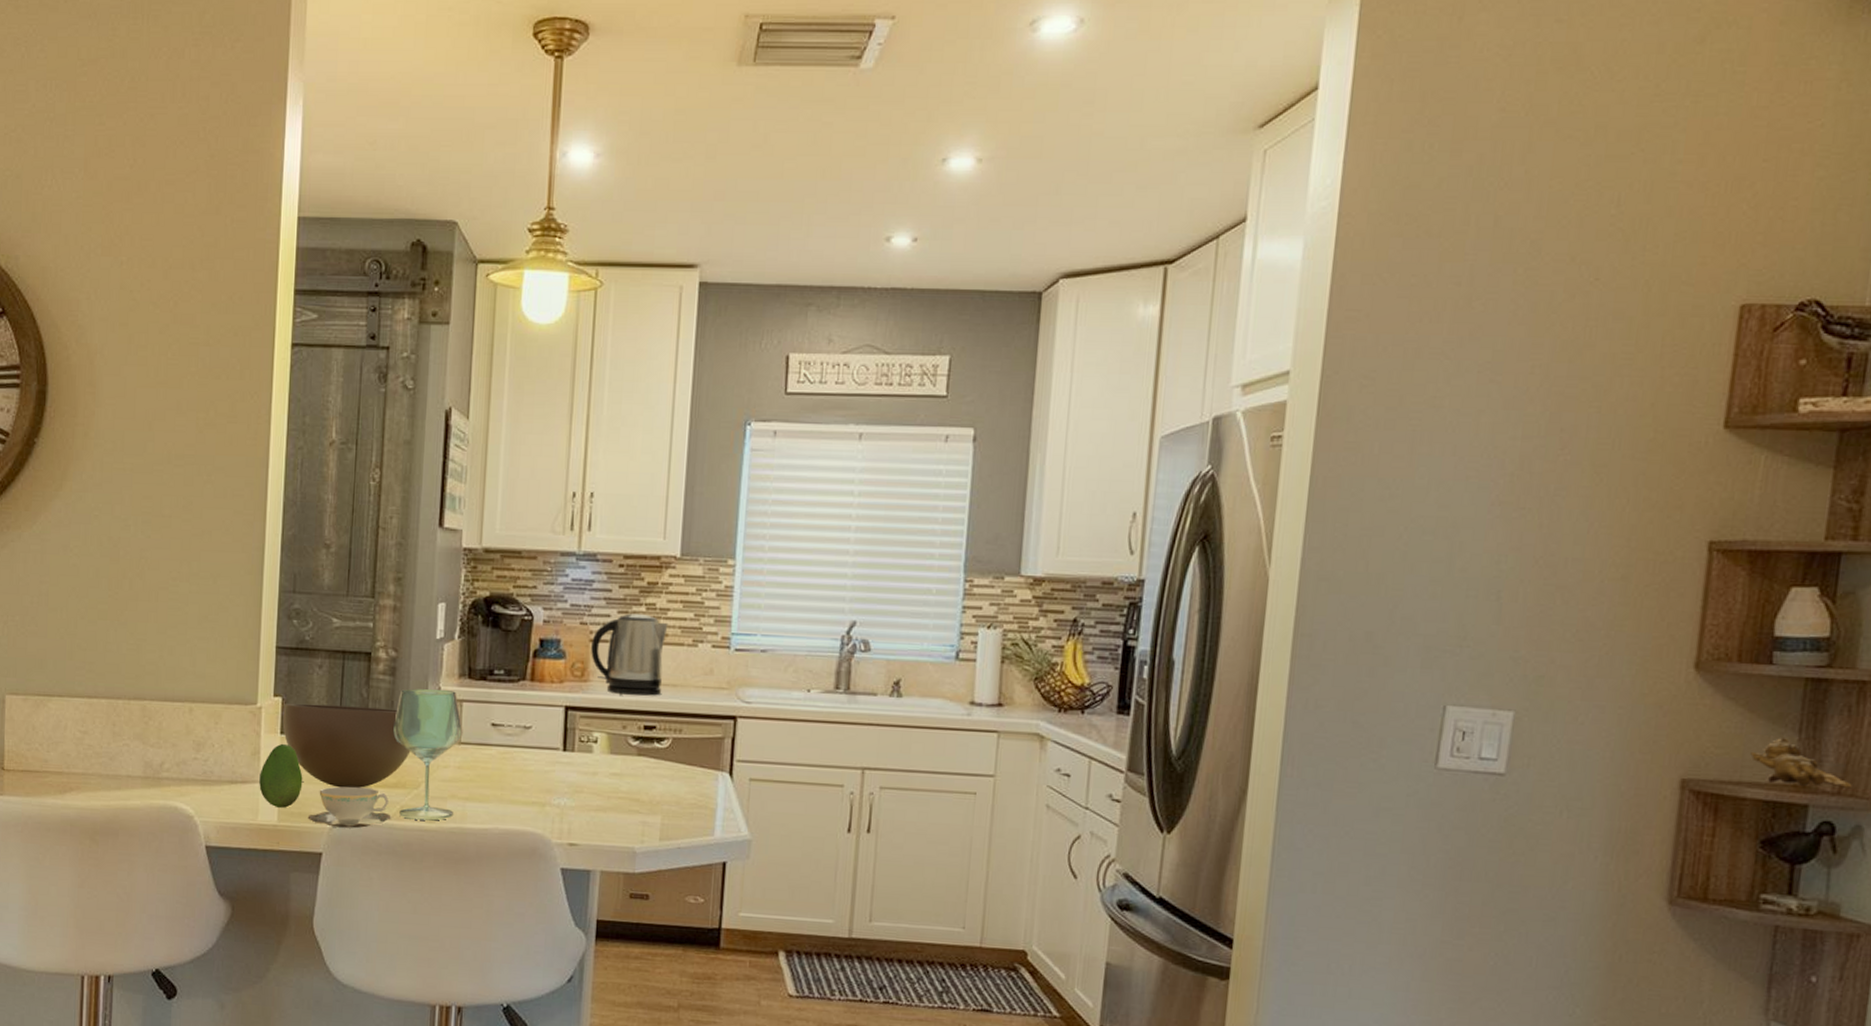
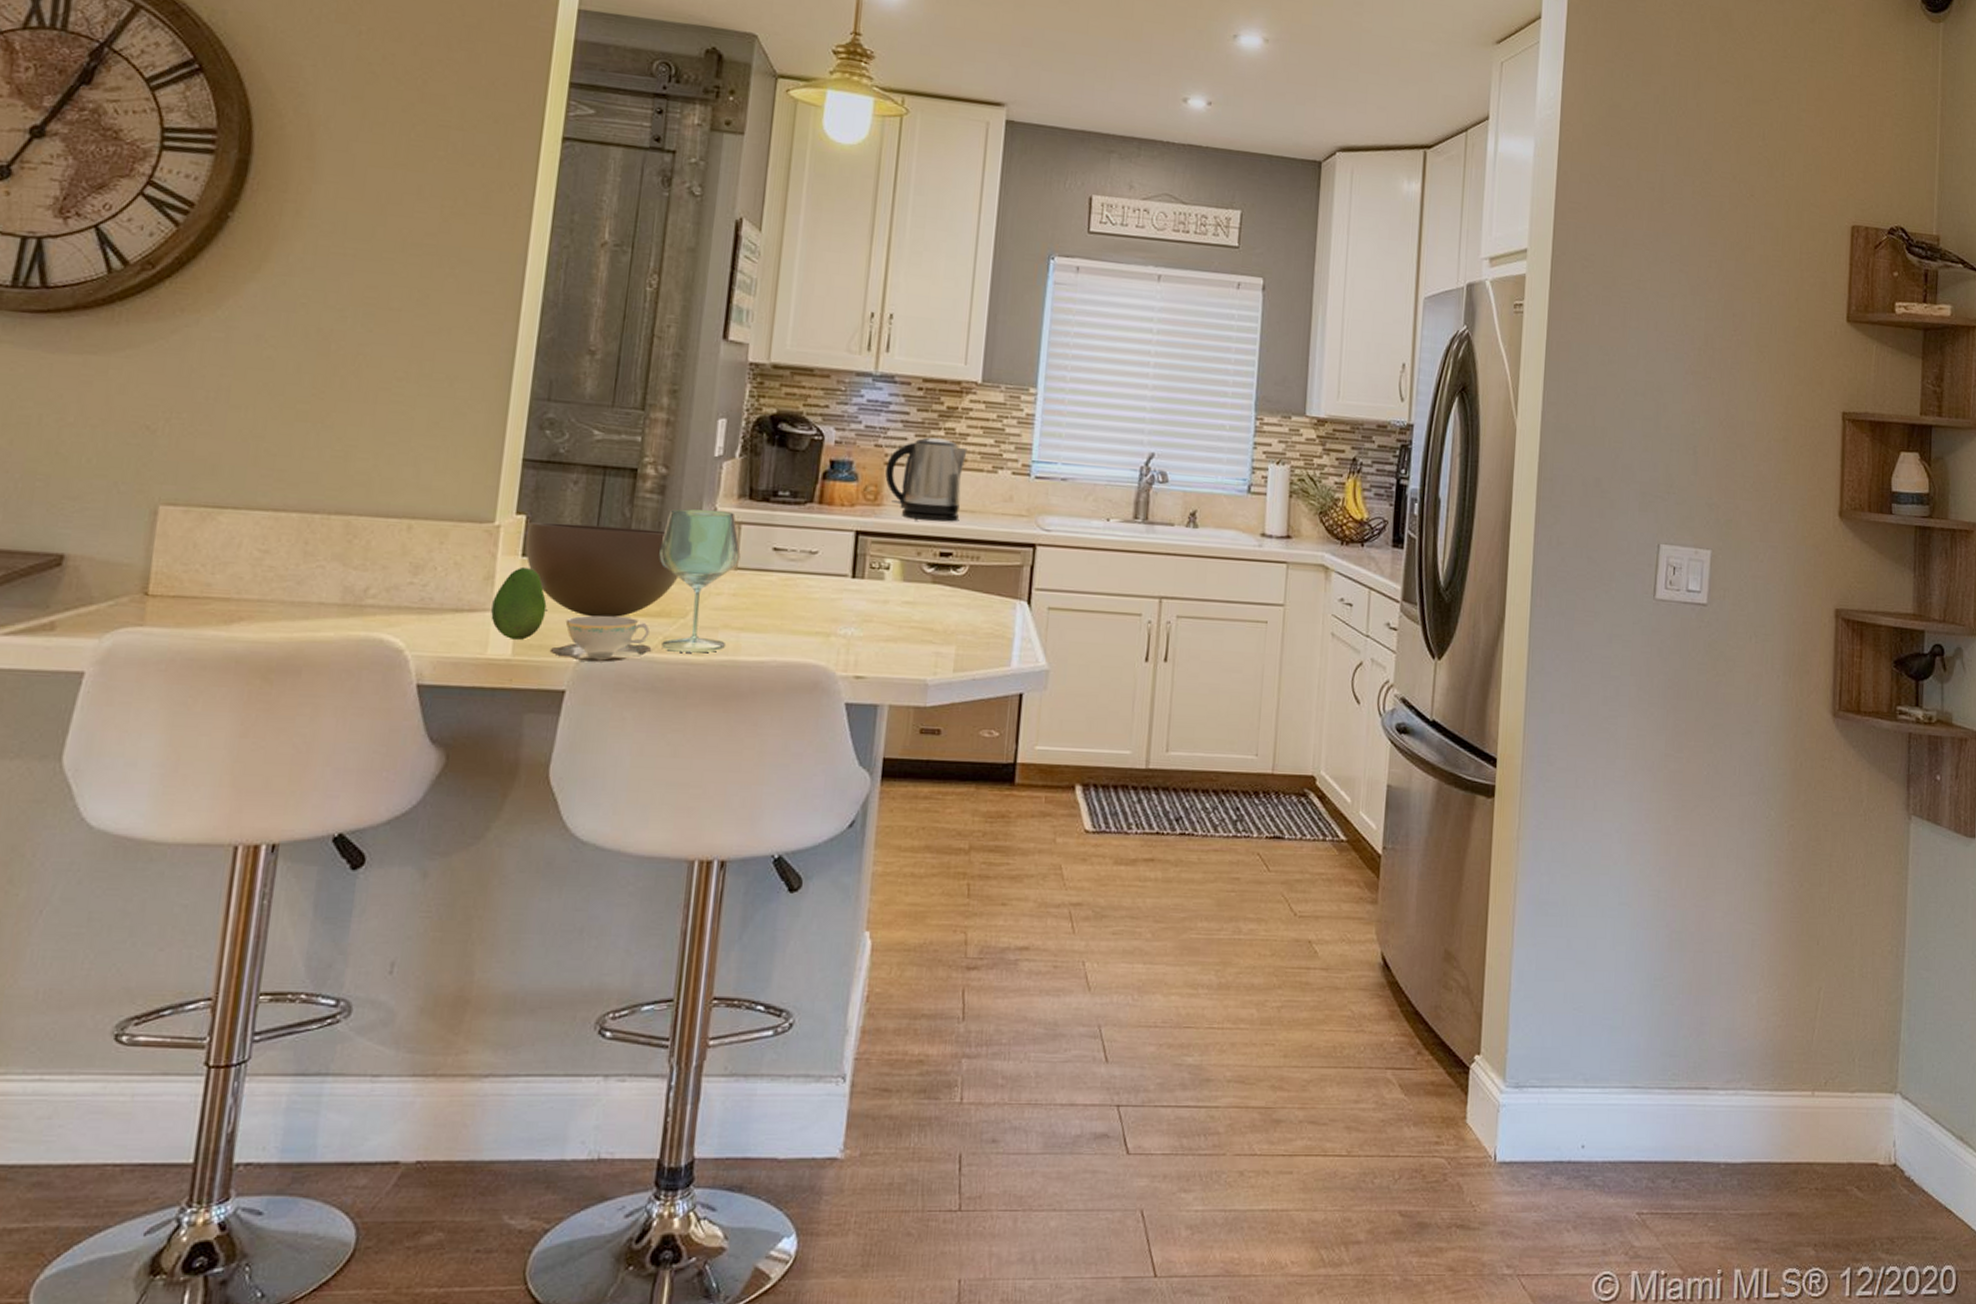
decorative figurine: present [1750,738,1852,789] -> none [1882,575,1952,617]

